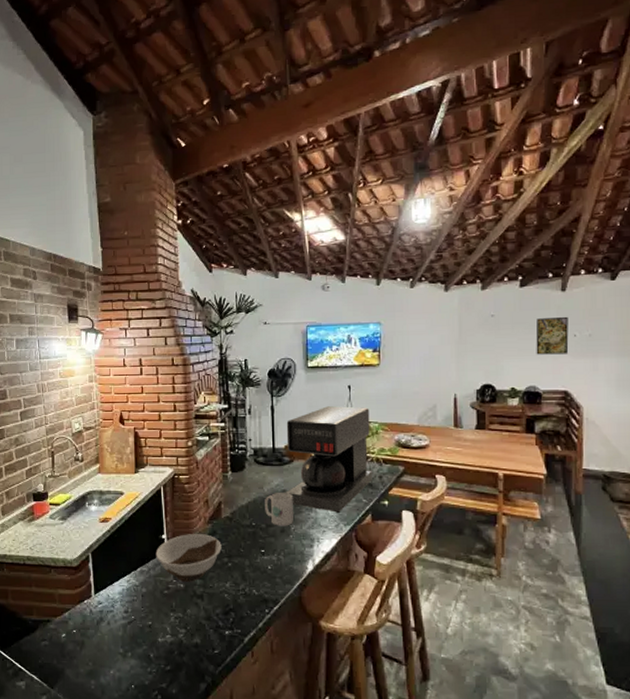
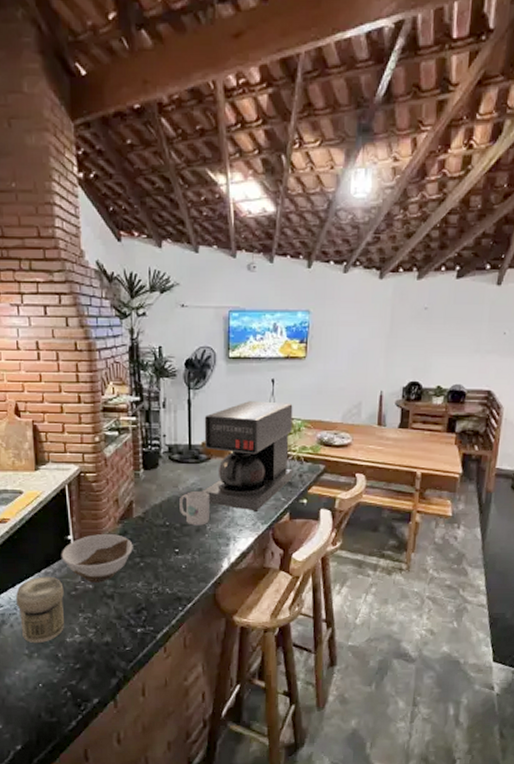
jar: none [114,574,157,643] -> present [16,576,64,644]
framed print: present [536,316,569,355] -> none [465,312,500,353]

